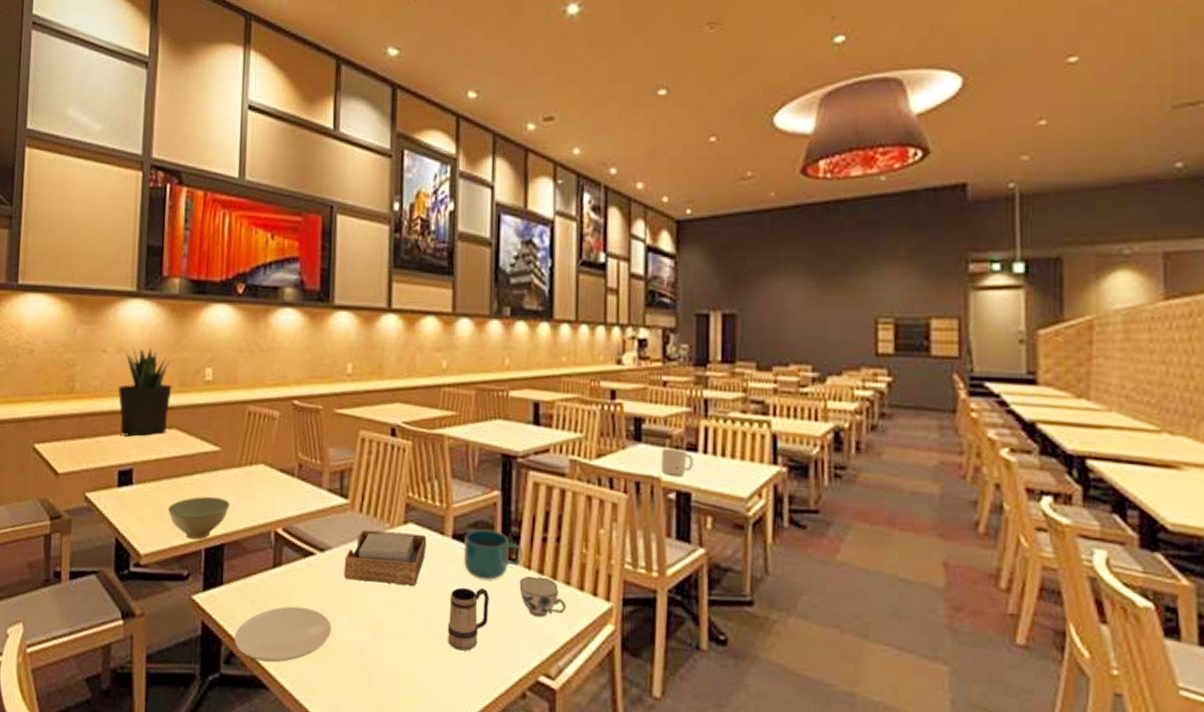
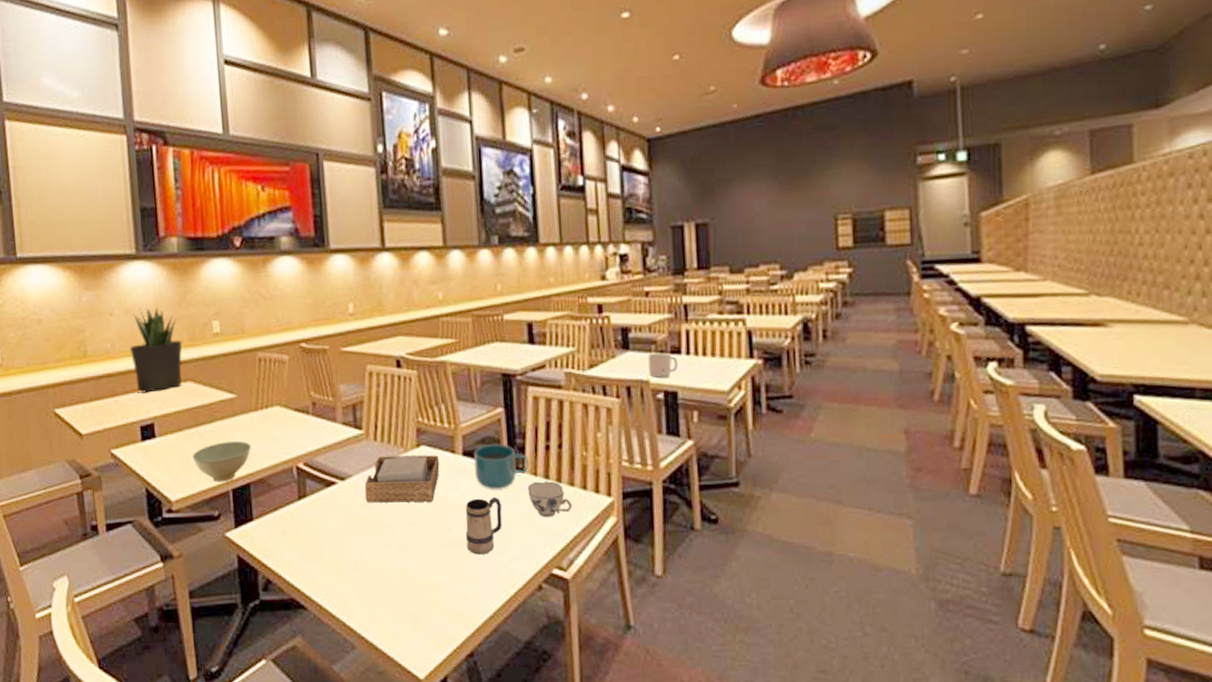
plate: present [234,606,332,663] -> none [269,532,359,585]

